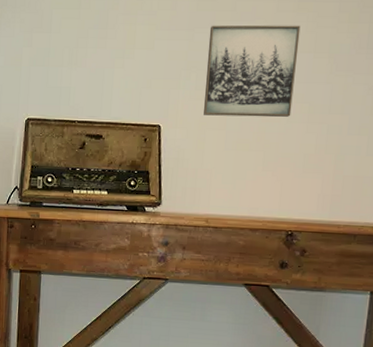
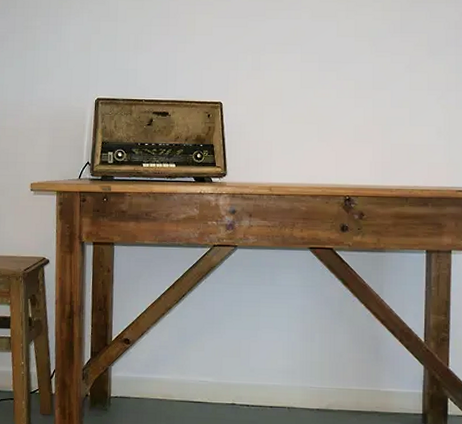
wall art: present [203,25,301,118] -> none [260,13,341,94]

